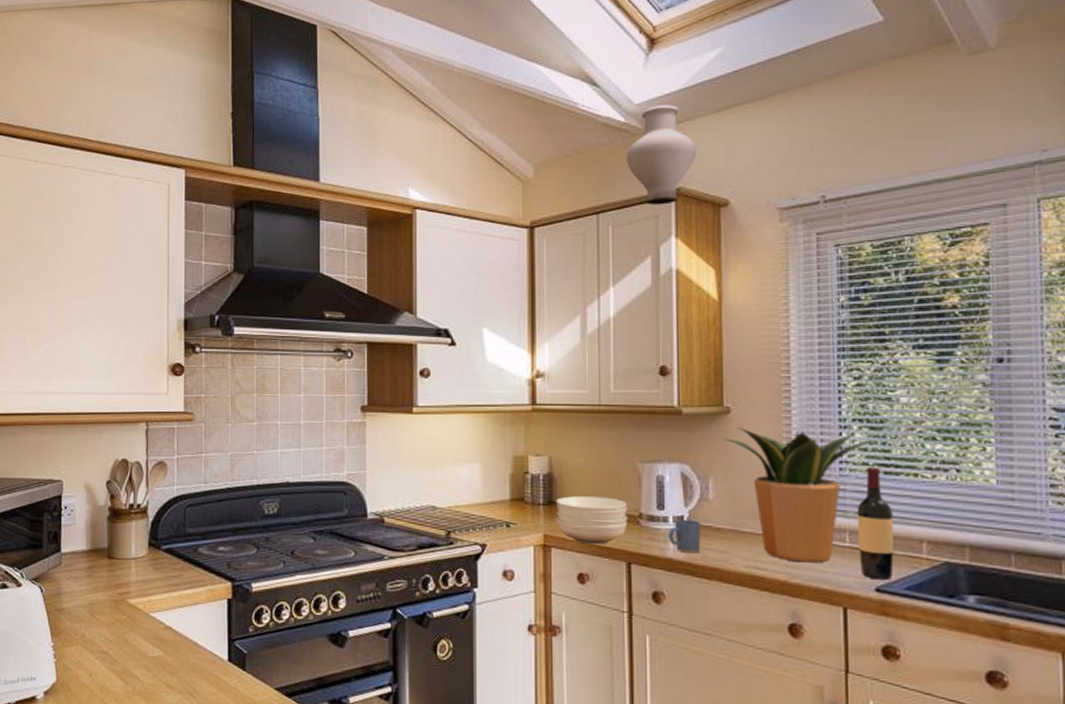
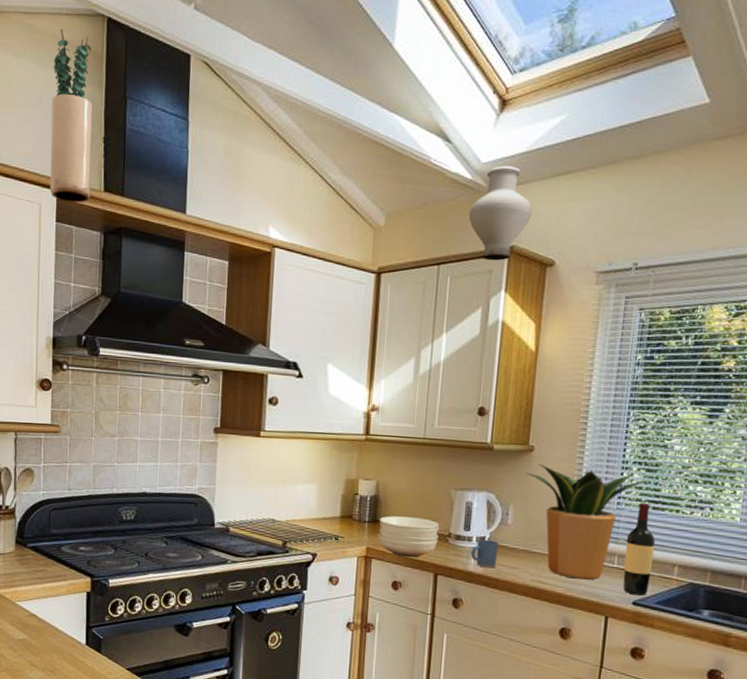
vase: none [177,12,220,180] -> present [49,28,93,203]

